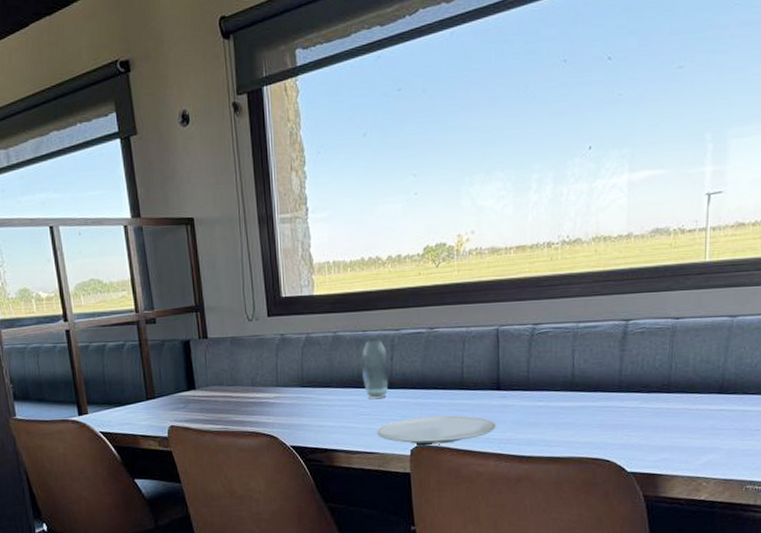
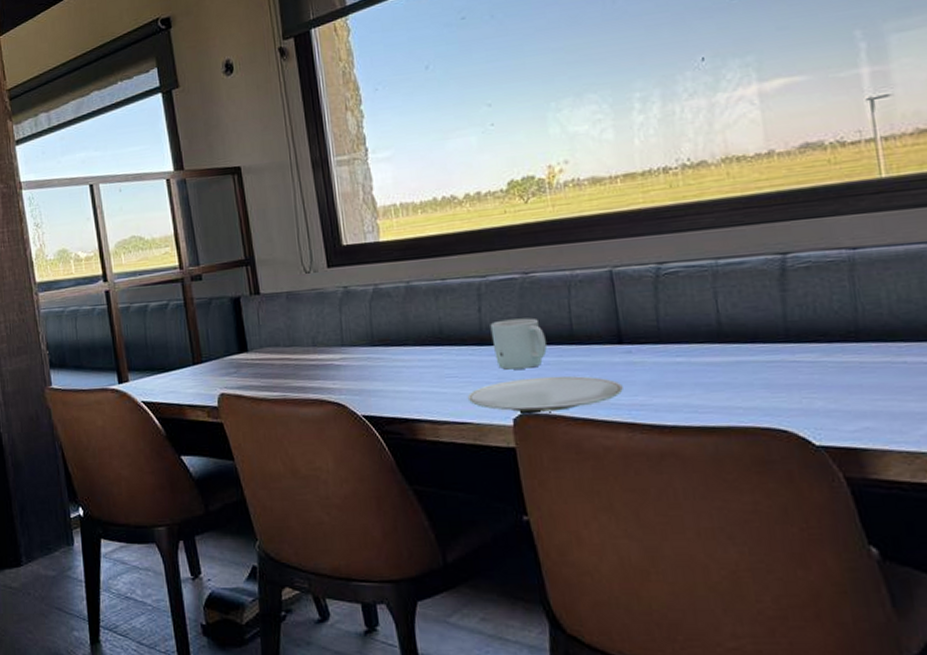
vase: present [361,338,389,400] -> none [441,286,479,359]
mug: none [399,366,442,409] -> present [490,318,547,370]

